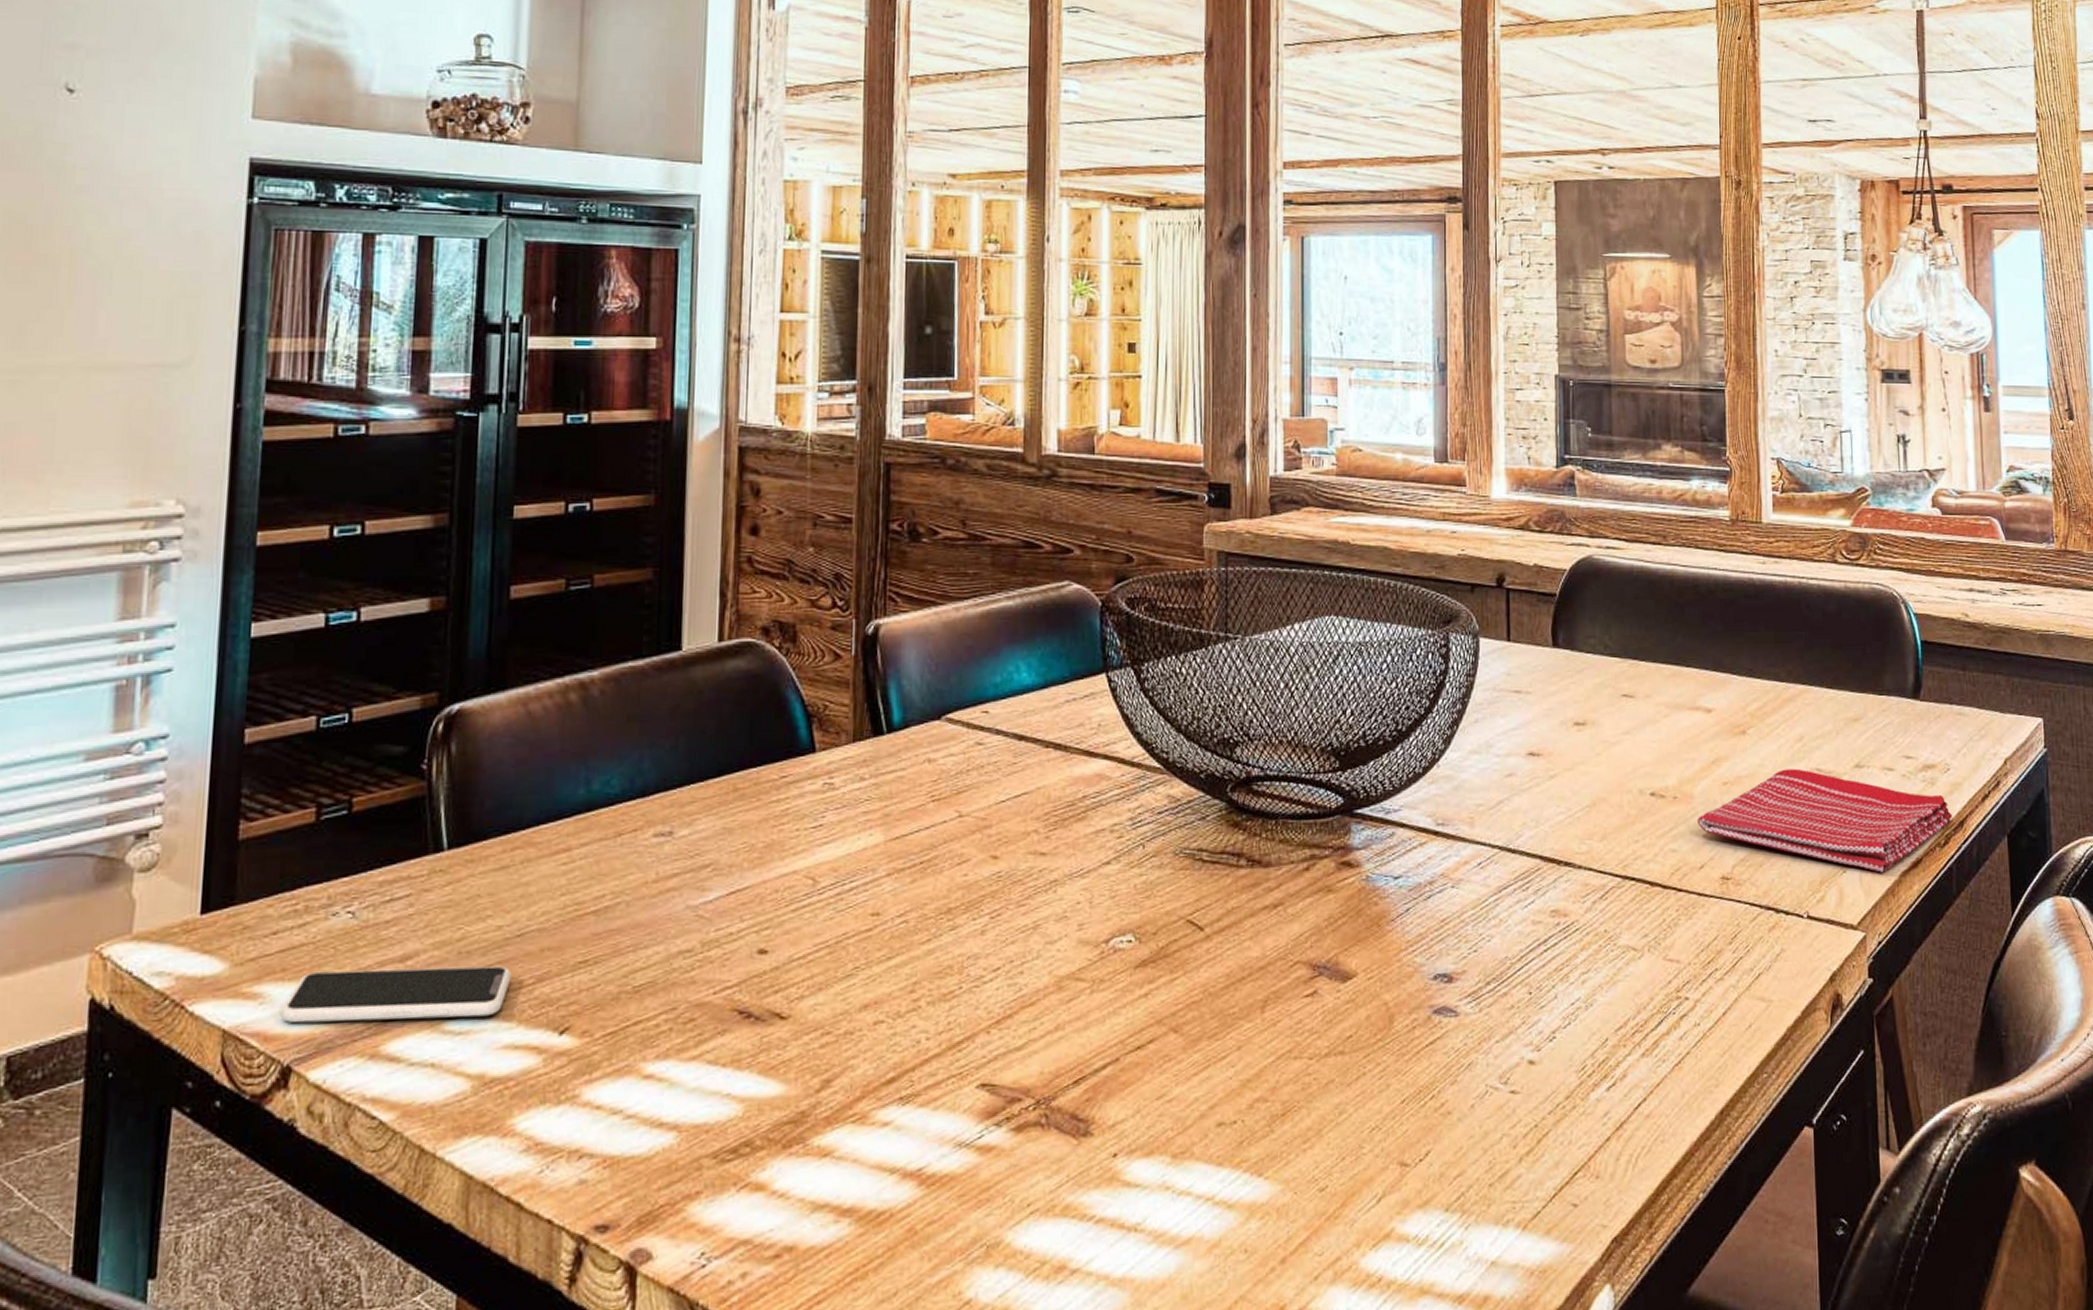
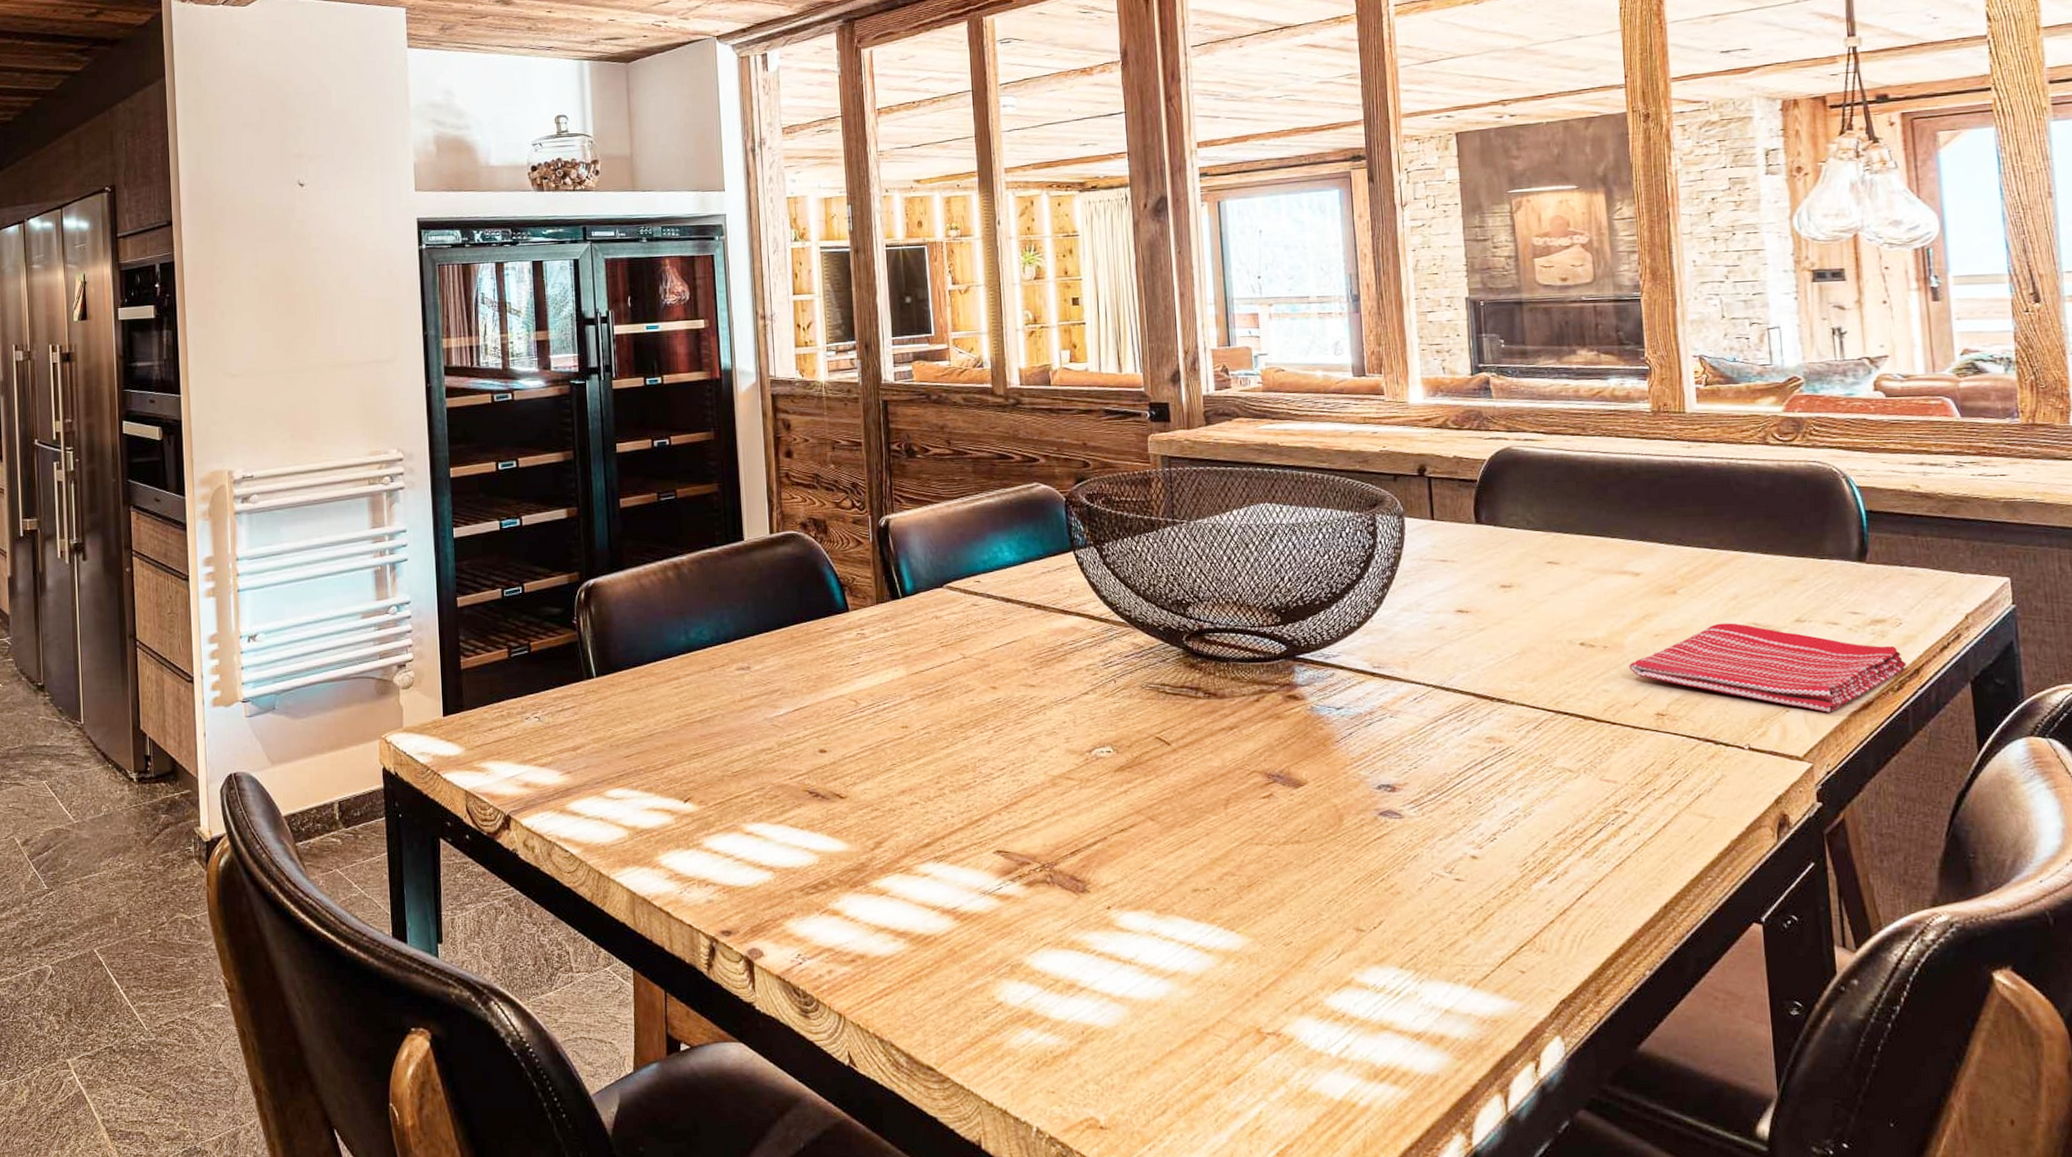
smartphone: present [280,966,511,1023] -> none [500,755,648,789]

